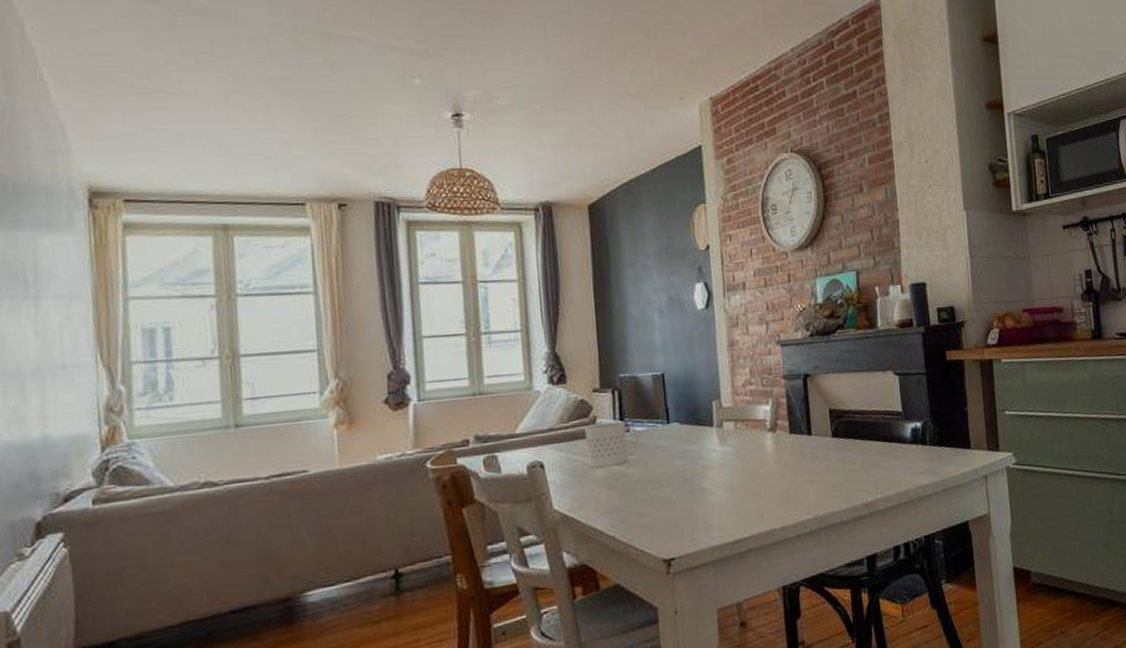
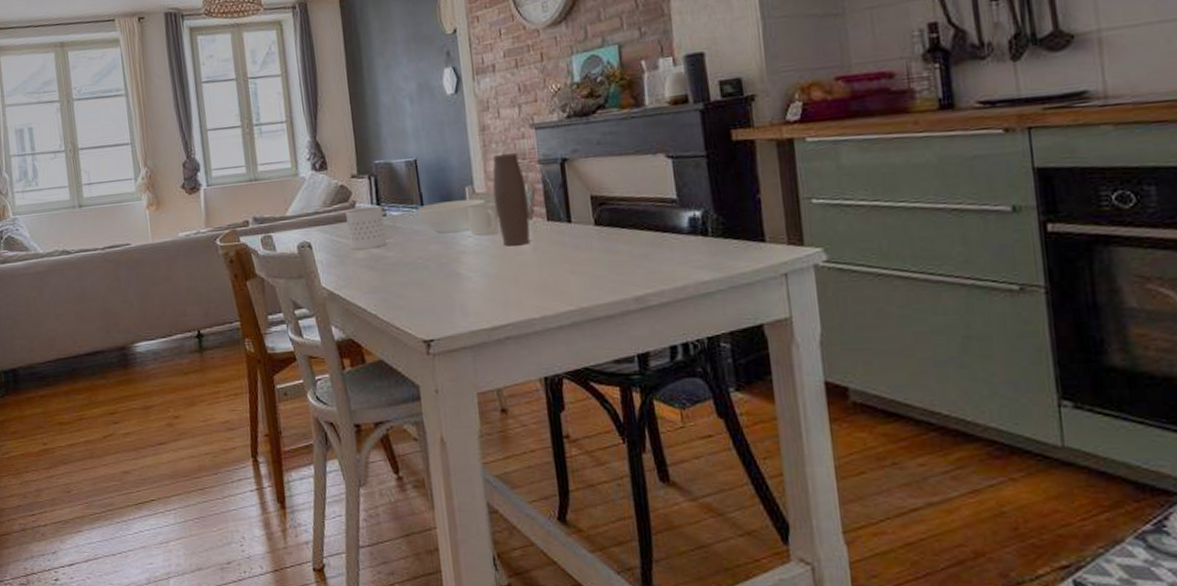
bowl: none [663,413,733,449] -> present [418,198,486,234]
cup: none [713,416,745,450] -> present [467,202,501,236]
vase: none [739,368,774,460] -> present [492,153,531,247]

